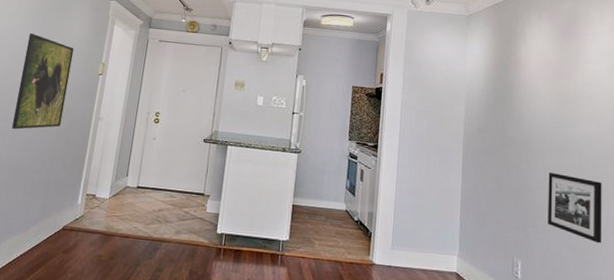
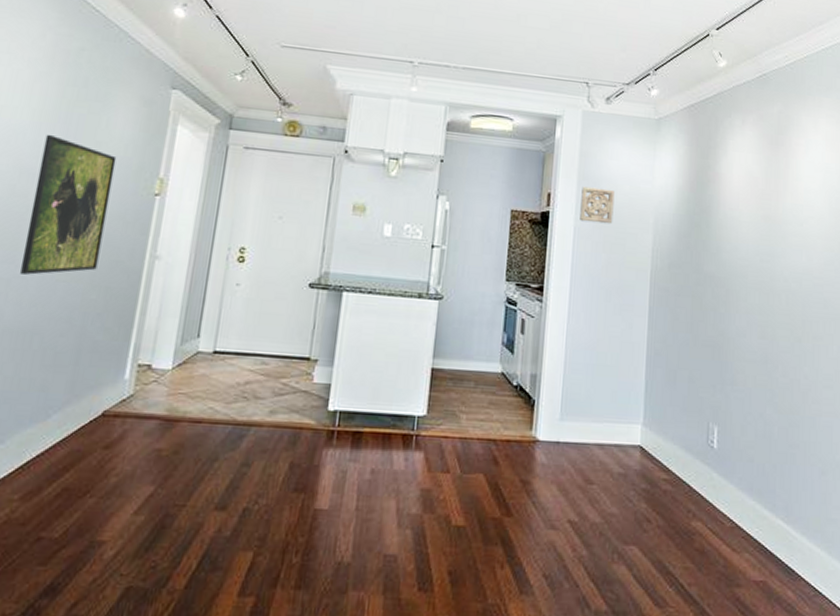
wall ornament: none [406,68,434,98] -> present [580,186,615,224]
picture frame: present [548,173,602,244] -> none [749,316,812,401]

